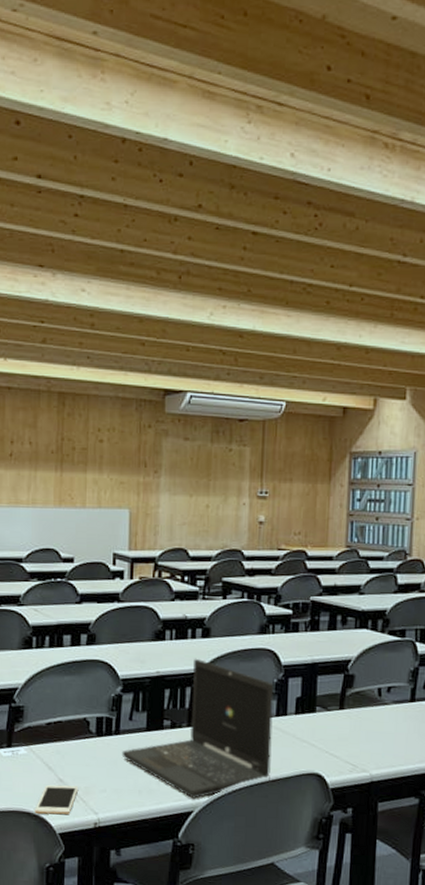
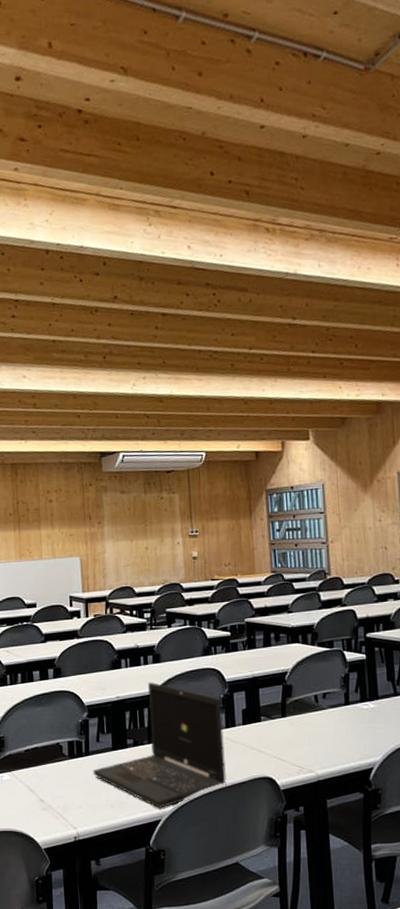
cell phone: present [34,784,79,815] -> none [21,805,58,832]

